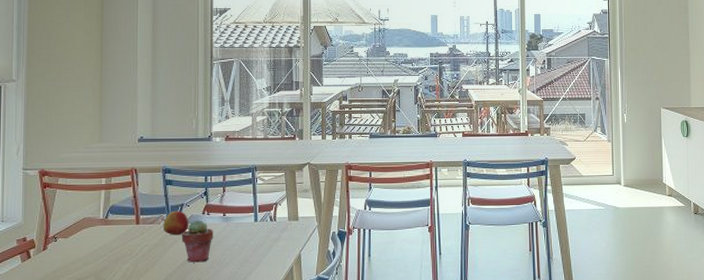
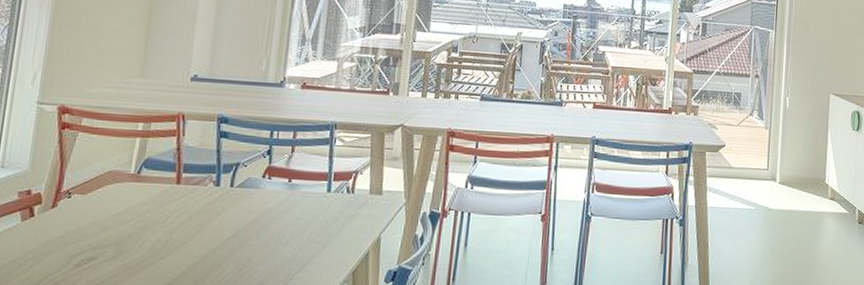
apple: present [162,210,189,235] -> none [209,170,244,202]
potted succulent: present [181,220,213,263] -> none [232,184,274,238]

